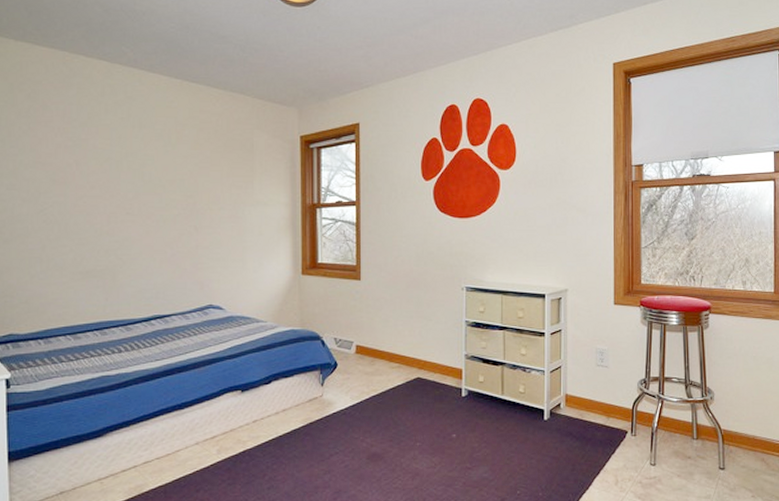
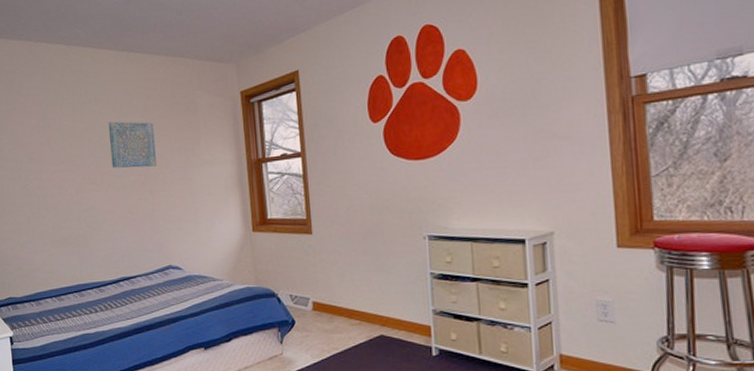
wall art: none [152,150,206,201] -> present [108,121,158,168]

